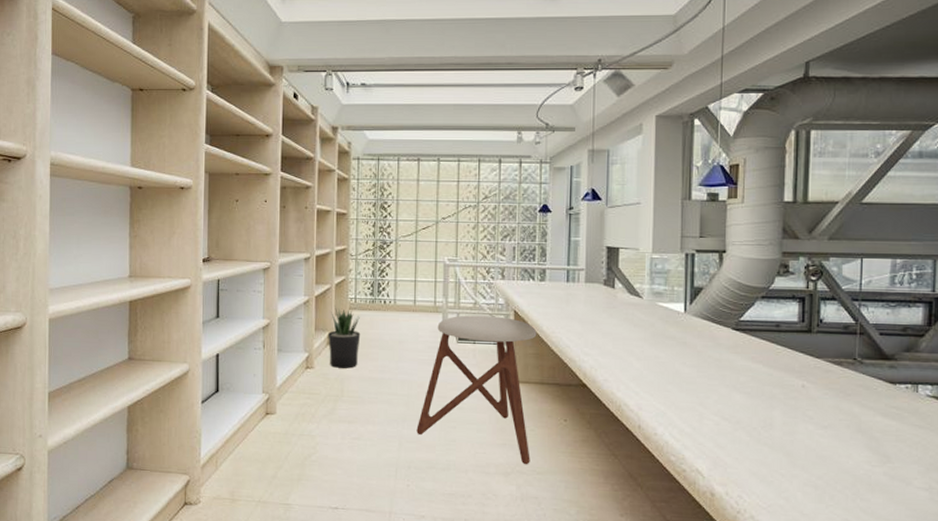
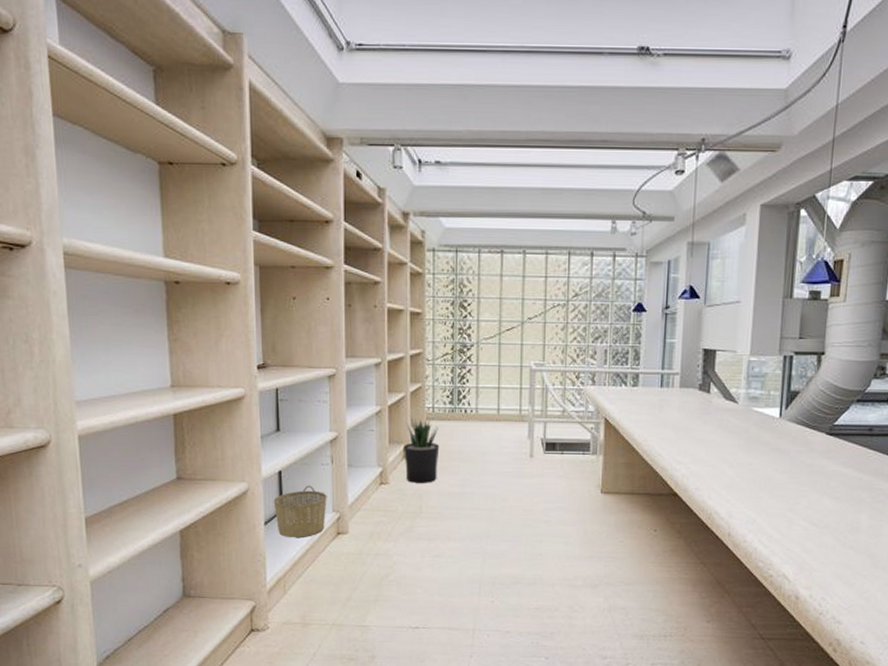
basket: none [210,367,258,417] -> present [273,485,327,538]
stool: present [416,315,537,465] -> none [501,424,628,577]

